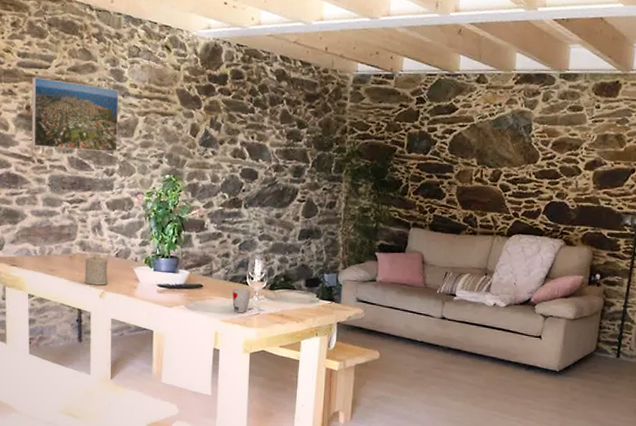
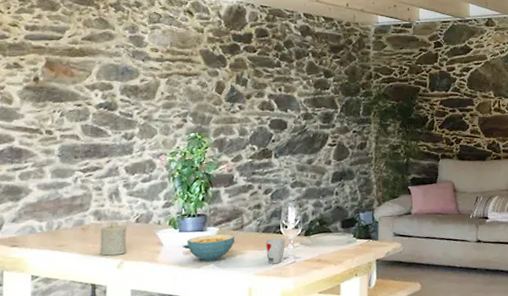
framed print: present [31,77,119,153] -> none [39,48,139,118]
cereal bowl: none [160,276,204,303] -> present [186,233,235,262]

